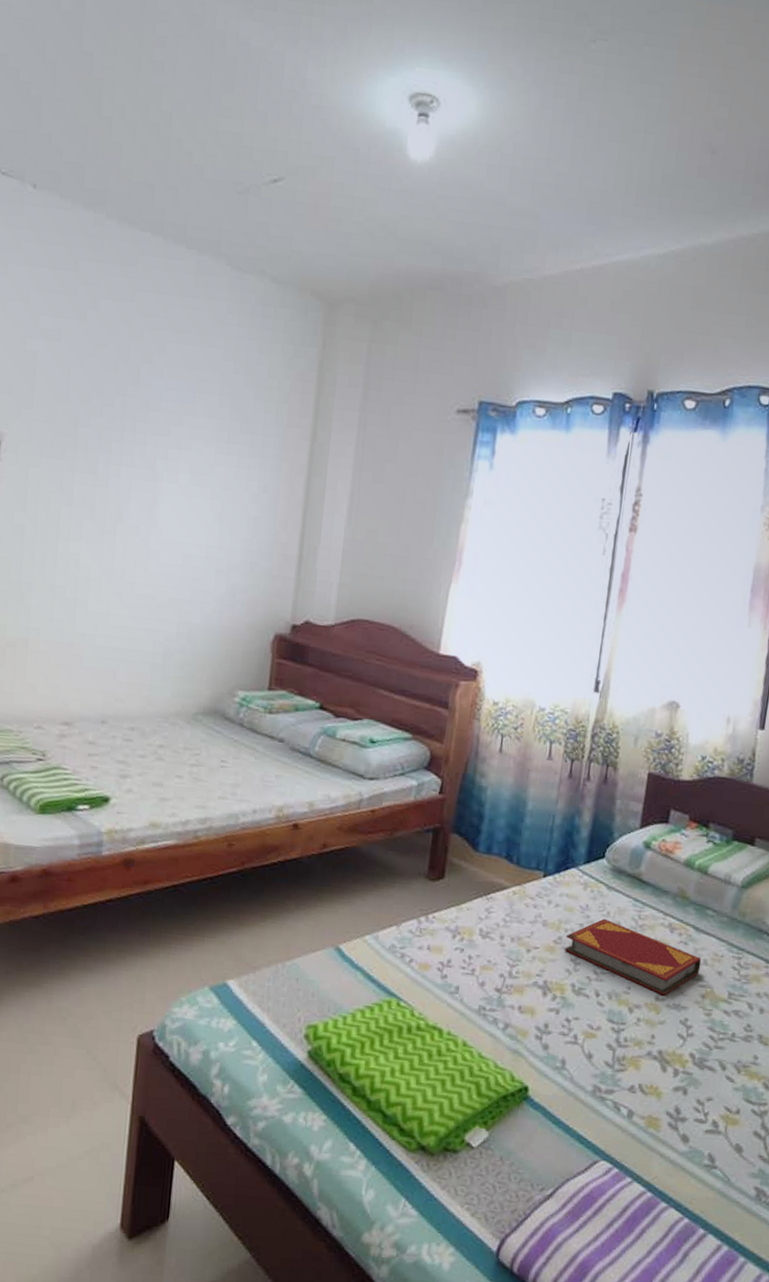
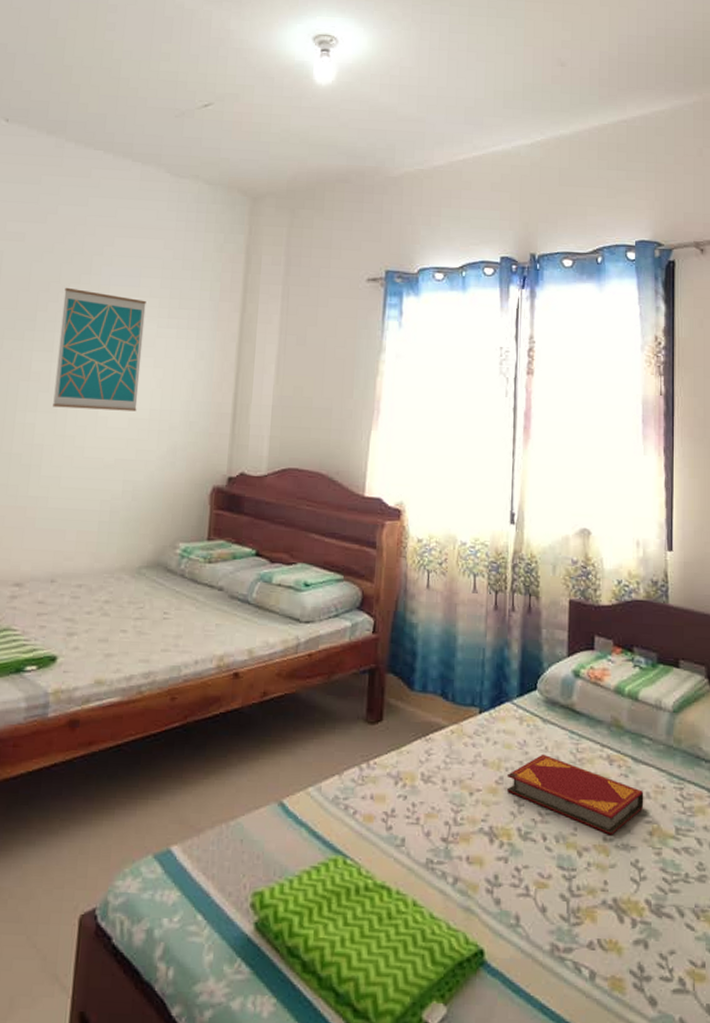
wall art: none [99,399,203,547] -> present [53,287,146,412]

